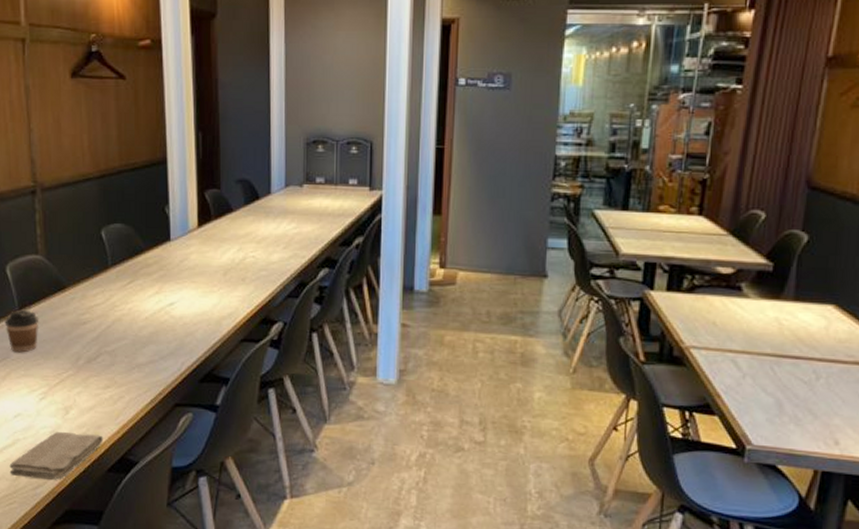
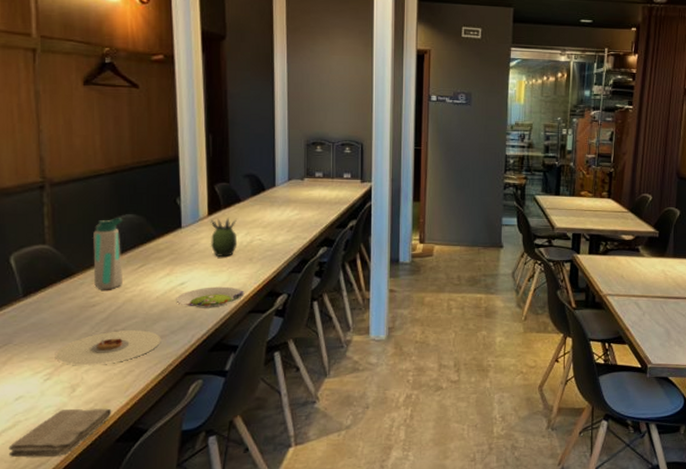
coffee cup: present [4,309,39,353] -> none [7,296,45,338]
plate: none [49,352,151,388] -> present [55,330,161,366]
water bottle: none [83,227,113,307] -> present [93,218,124,290]
salad plate: none [165,309,237,334] -> present [176,286,245,308]
succulent plant: none [200,229,229,276] -> present [210,217,238,258]

